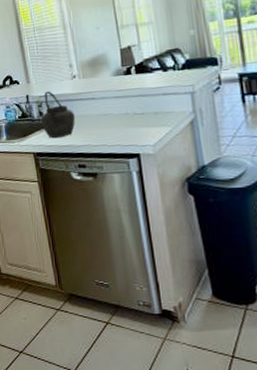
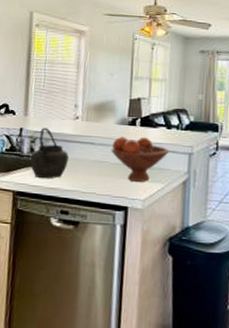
fruit bowl: none [112,83,170,129] -> present [111,136,170,182]

